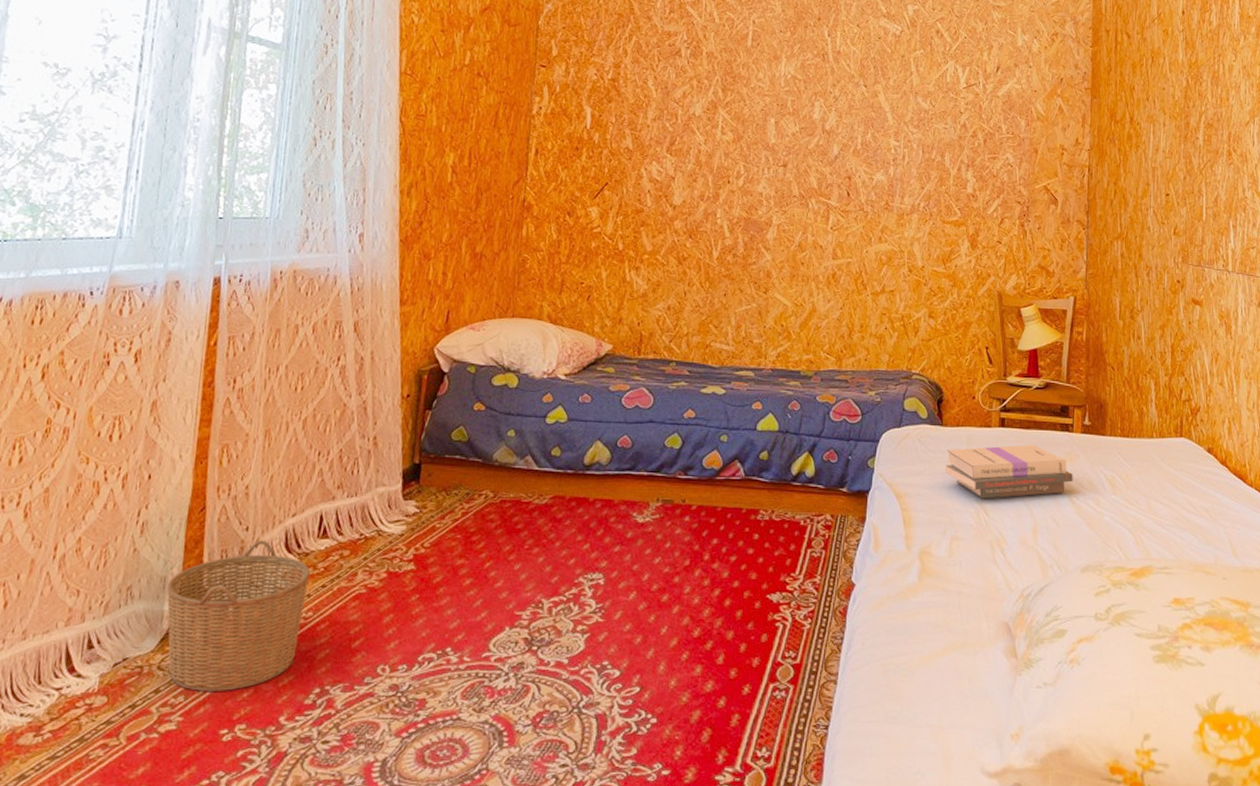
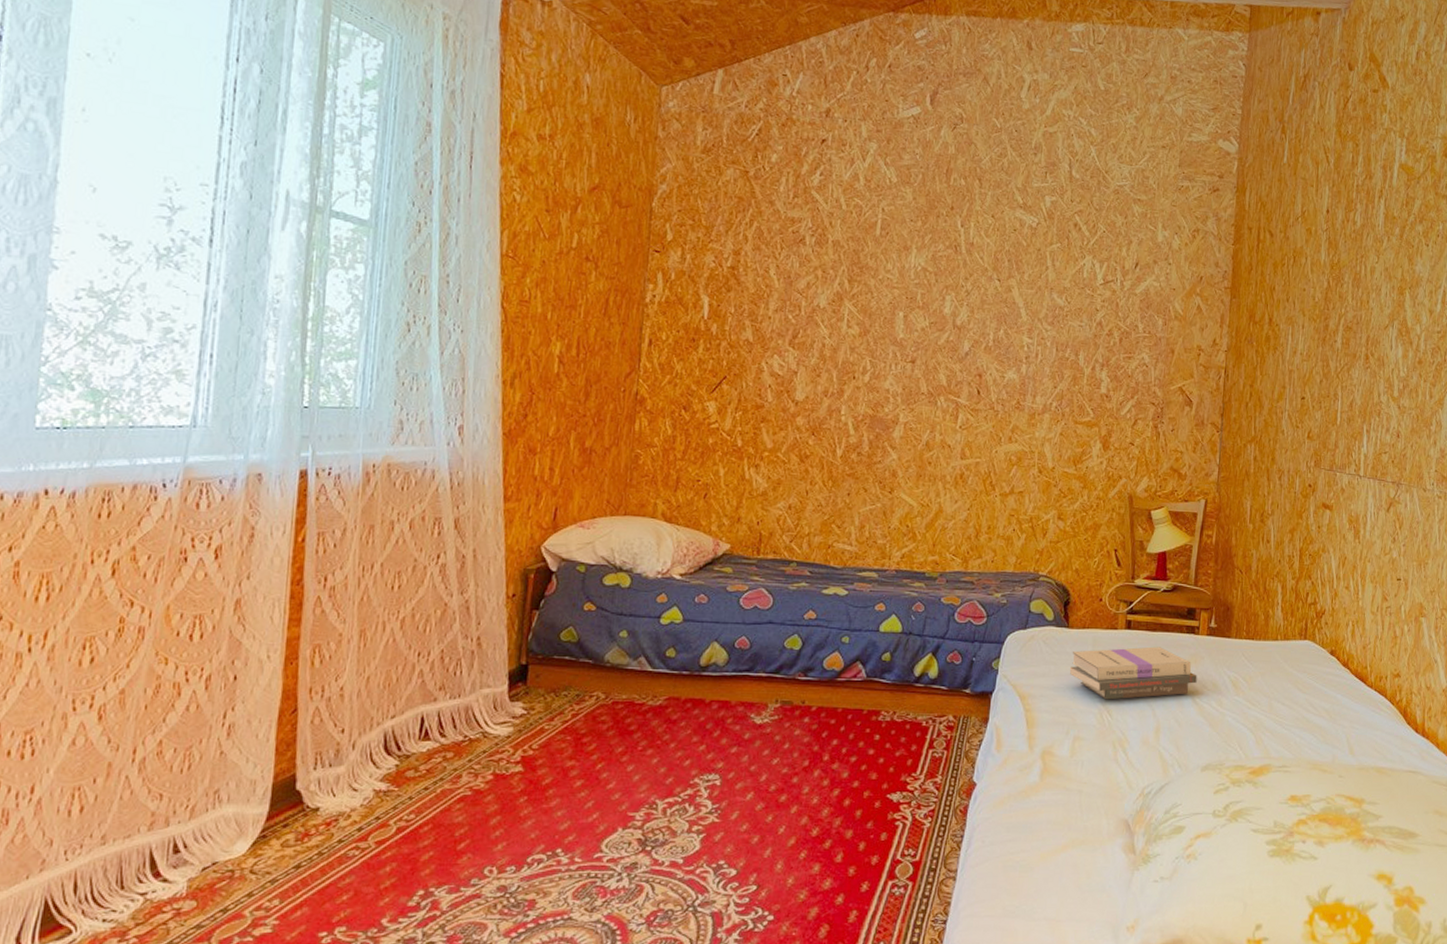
basket: present [166,539,310,691] -> none [257,742,411,894]

